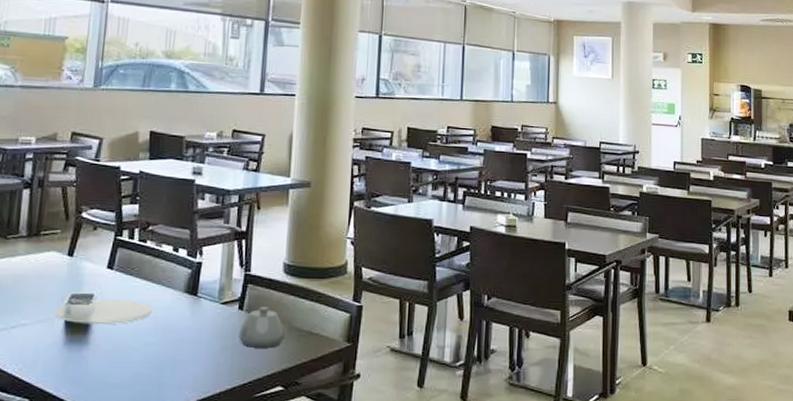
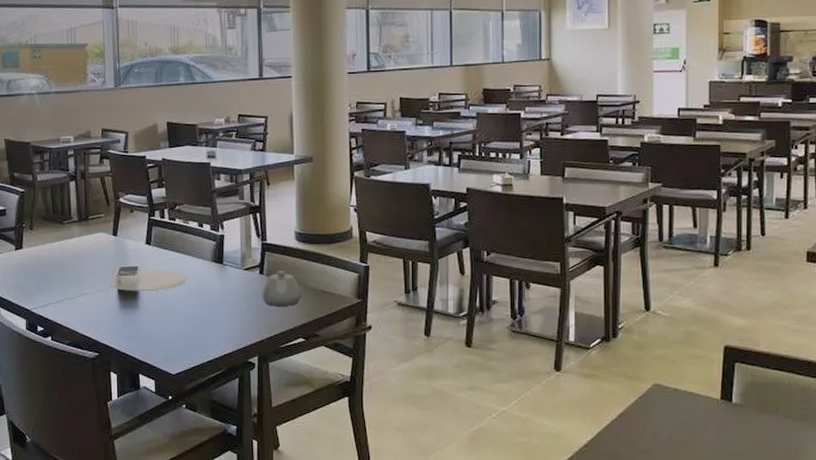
coffee maker: none [750,120,776,147] -> present [766,56,795,84]

